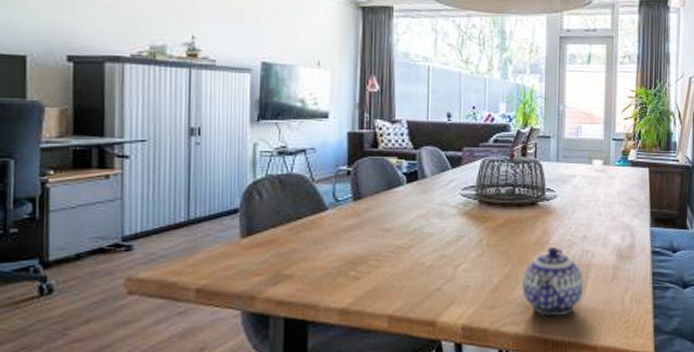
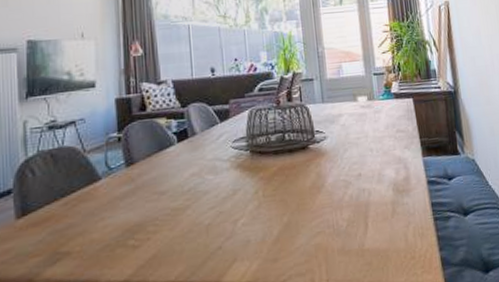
teapot: present [521,246,583,316] -> none [301,189,365,263]

